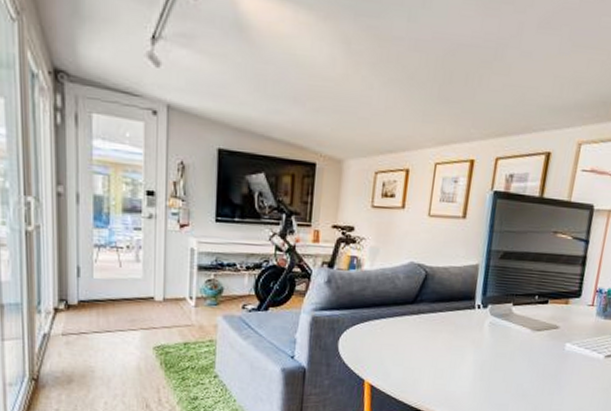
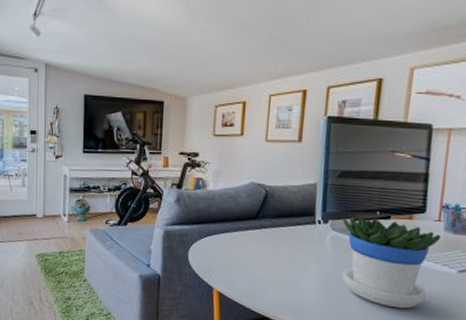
flowerpot: none [497,301,593,396] -> present [341,217,442,309]

